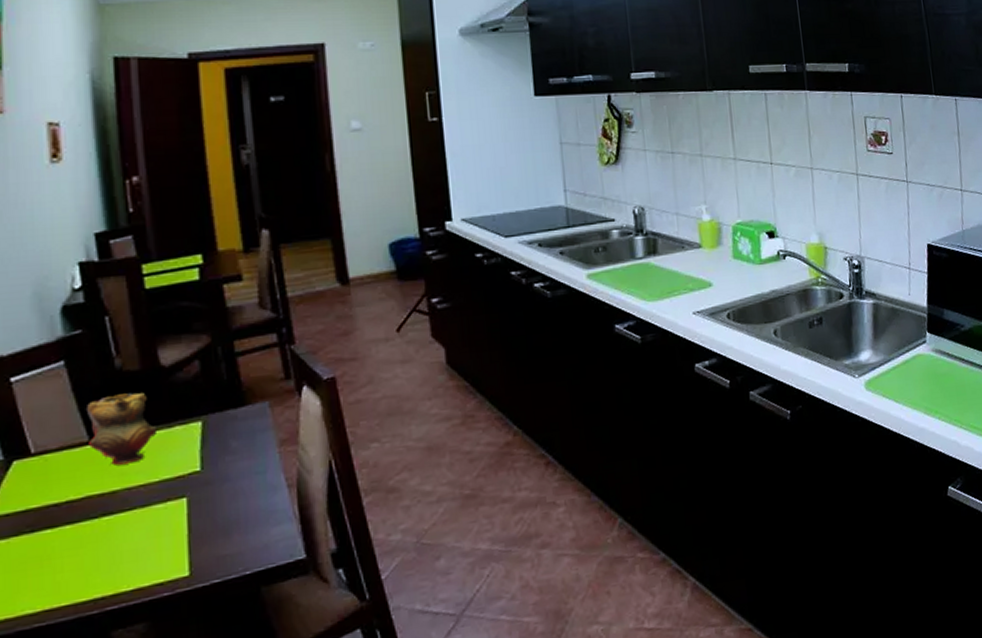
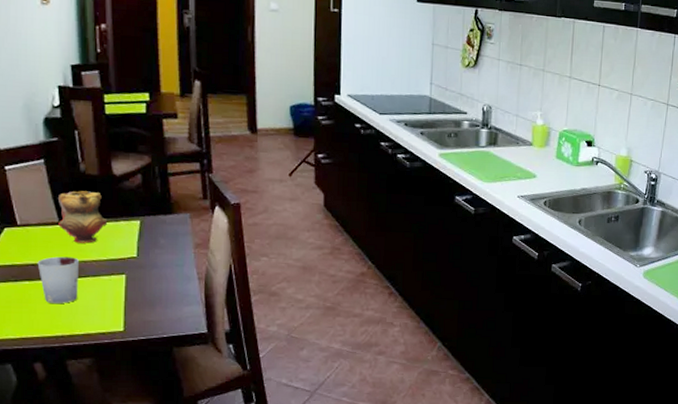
cup: none [61,485,122,555] -> present [37,256,79,303]

